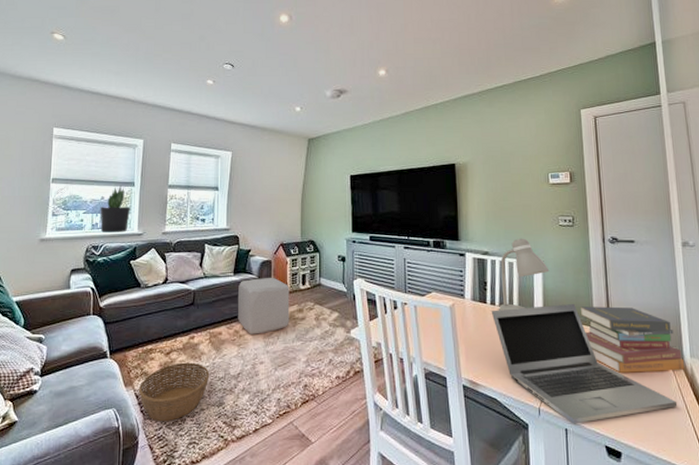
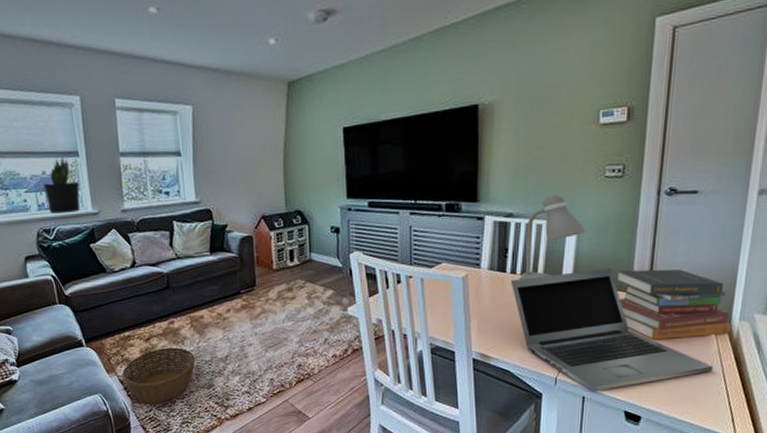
pouf: present [237,277,290,334] -> none [216,254,278,317]

